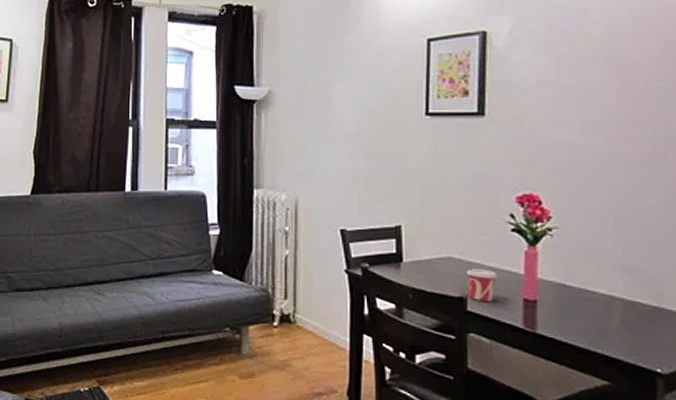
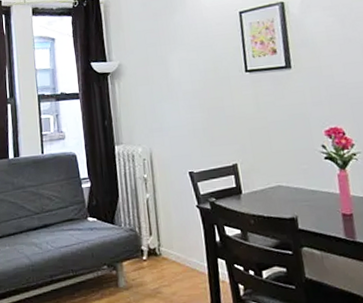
cup: present [466,269,498,301] -> none [293,192,320,220]

